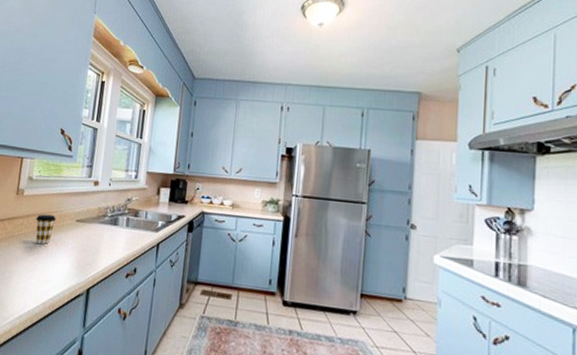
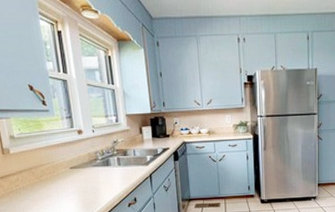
coffee cup: present [35,214,56,245] -> none [30,167,51,194]

